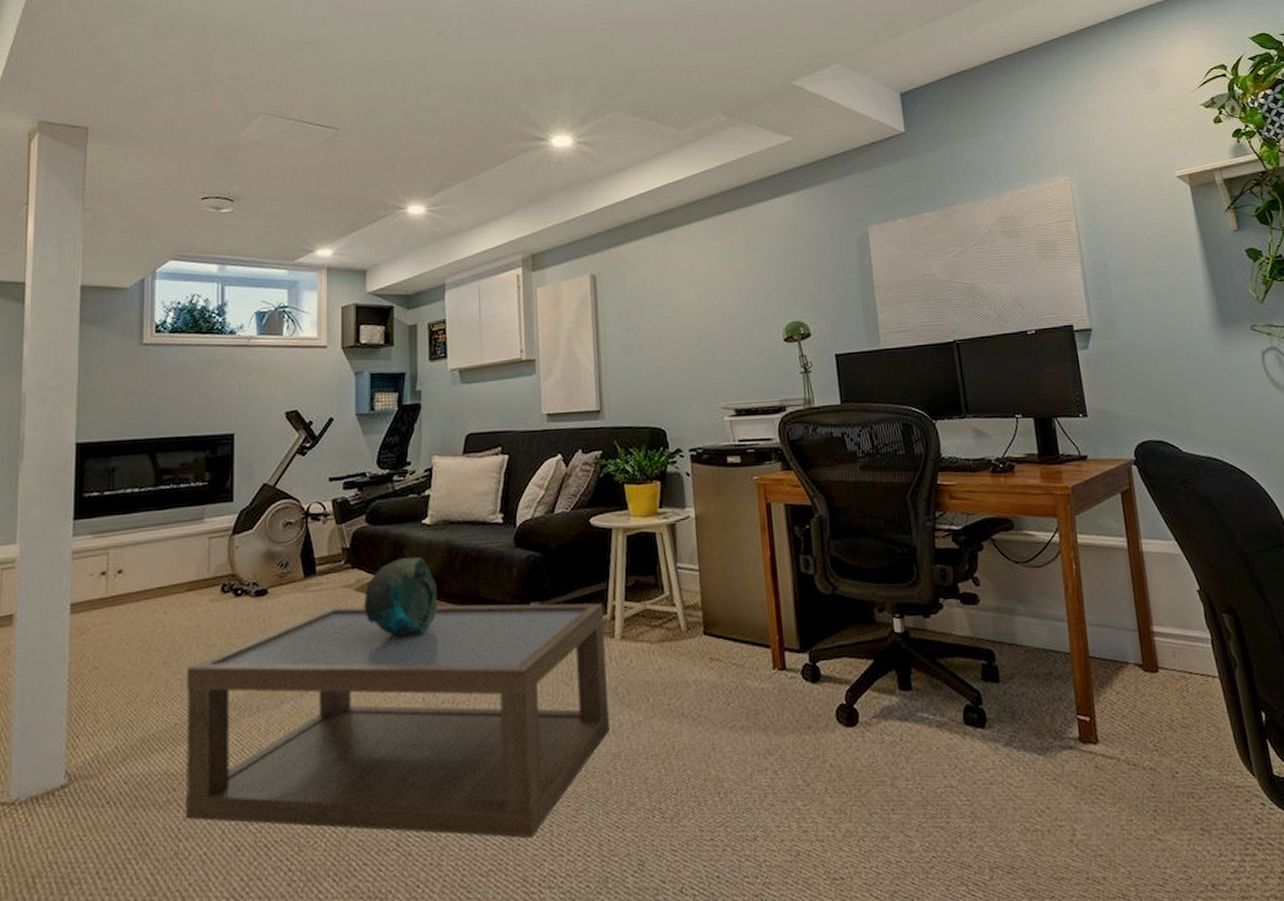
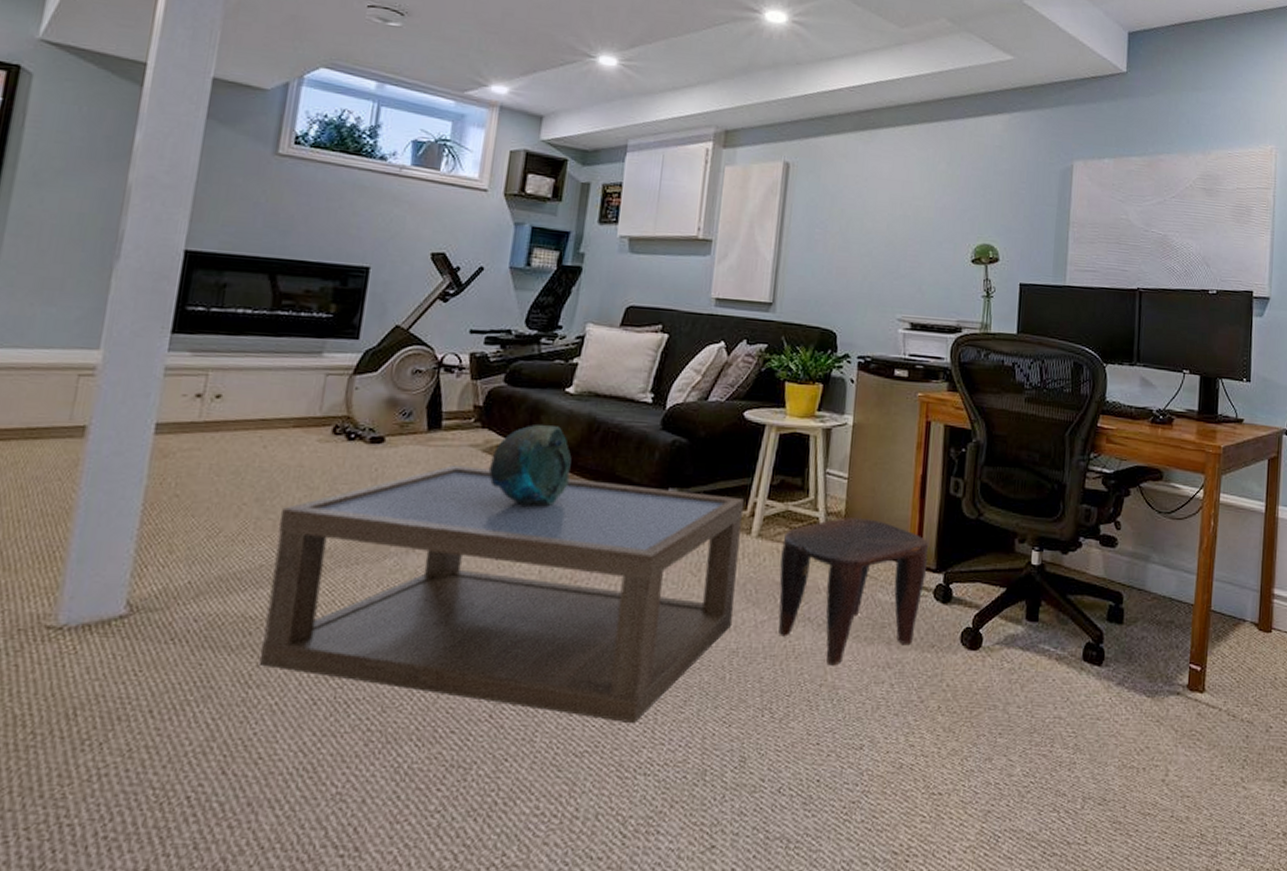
stool: none [646,607,791,759] -> present [778,517,929,666]

